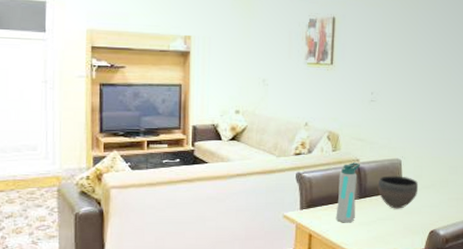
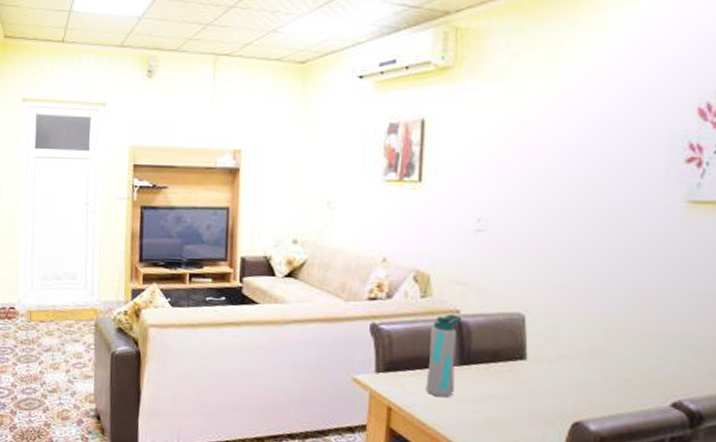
bowl: present [377,176,419,209] -> none [488,336,553,385]

